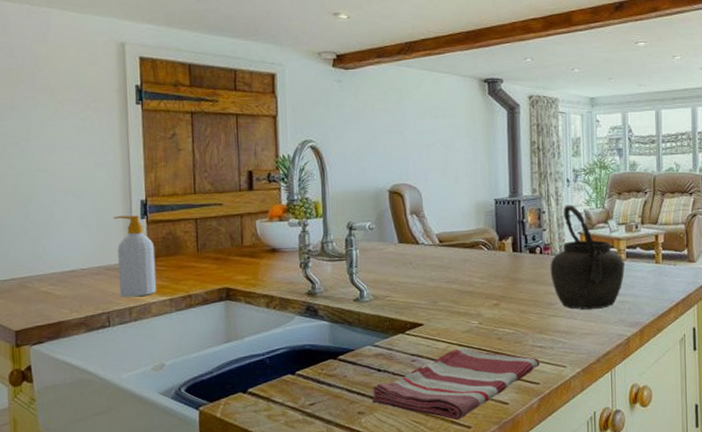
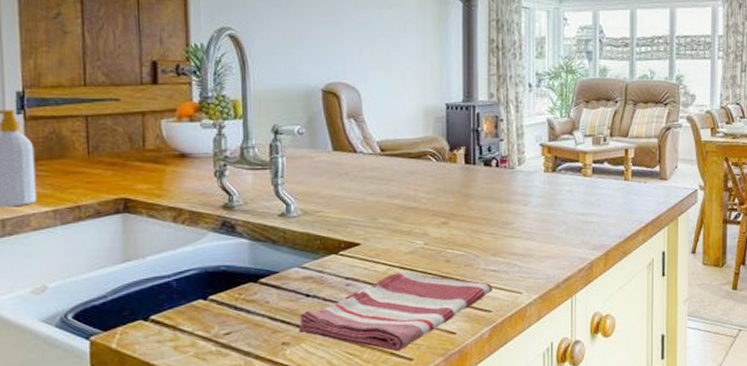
kettle: present [550,204,625,310] -> none [507,112,591,231]

